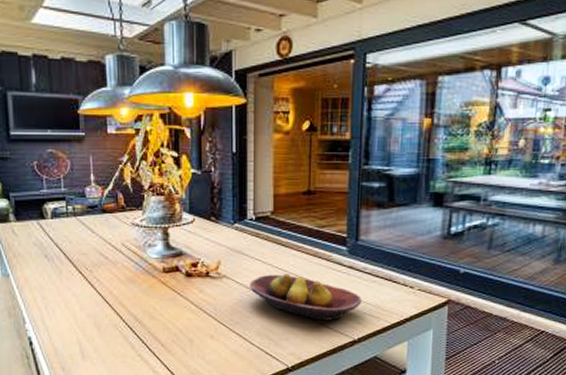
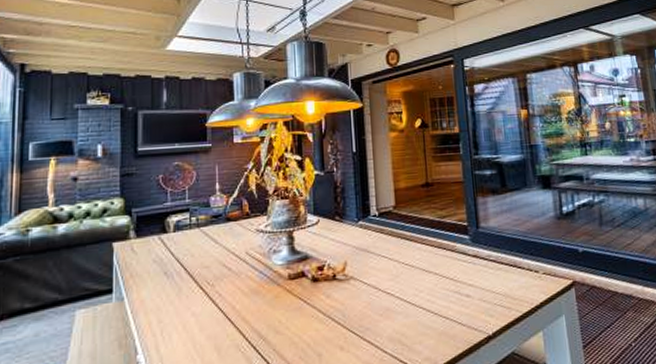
fruit bowl: present [250,274,362,321] -> none [378,269,491,317]

